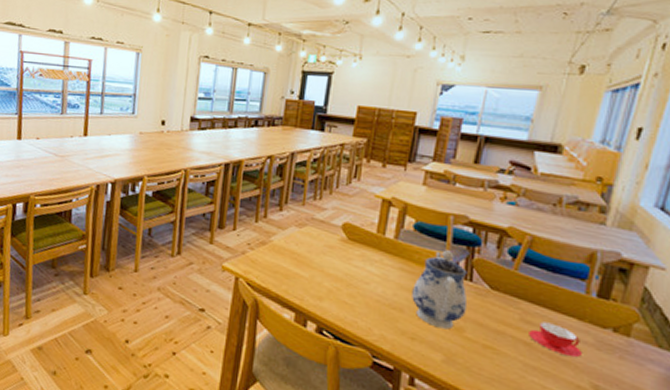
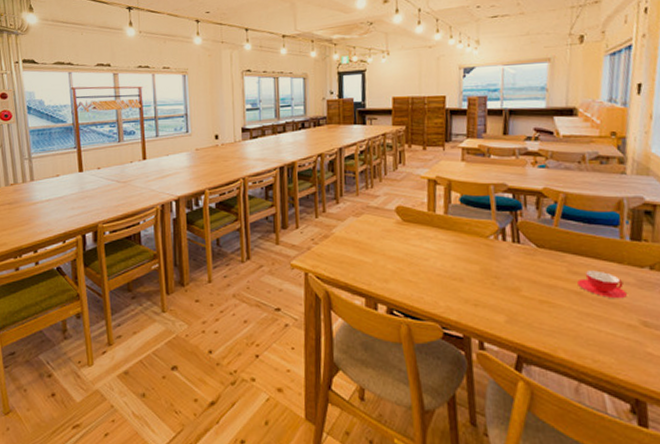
teapot: present [412,250,468,330] -> none [468,217,520,291]

